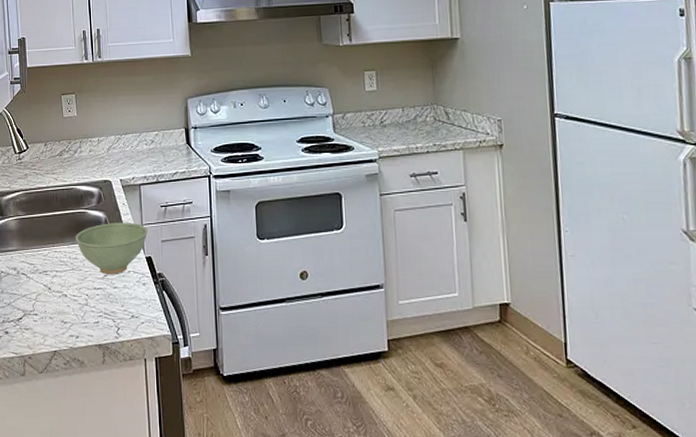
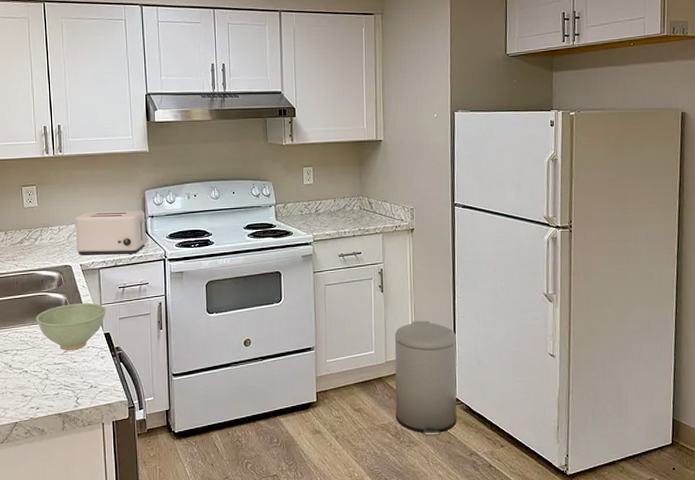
toaster: none [114,120,190,170] -> present [75,210,146,255]
pedal bin: none [483,258,570,405] -> present [394,321,457,435]

